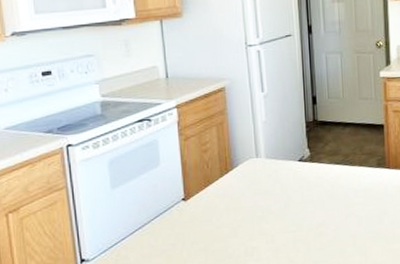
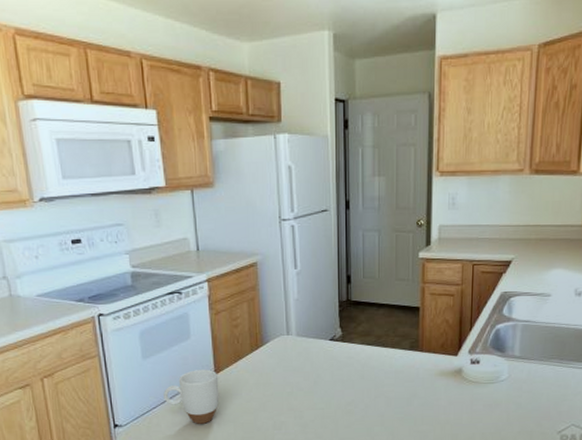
mug: none [132,196,190,254] -> present [163,369,219,424]

